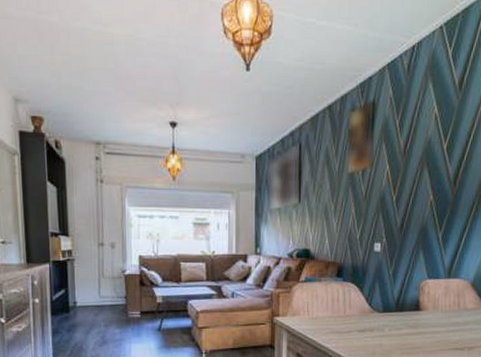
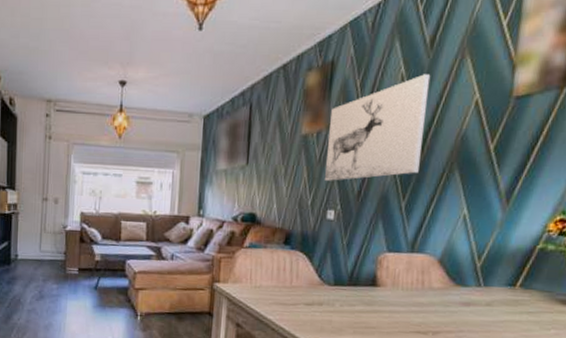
wall art: none [371,114,460,216] -> present [325,74,431,181]

